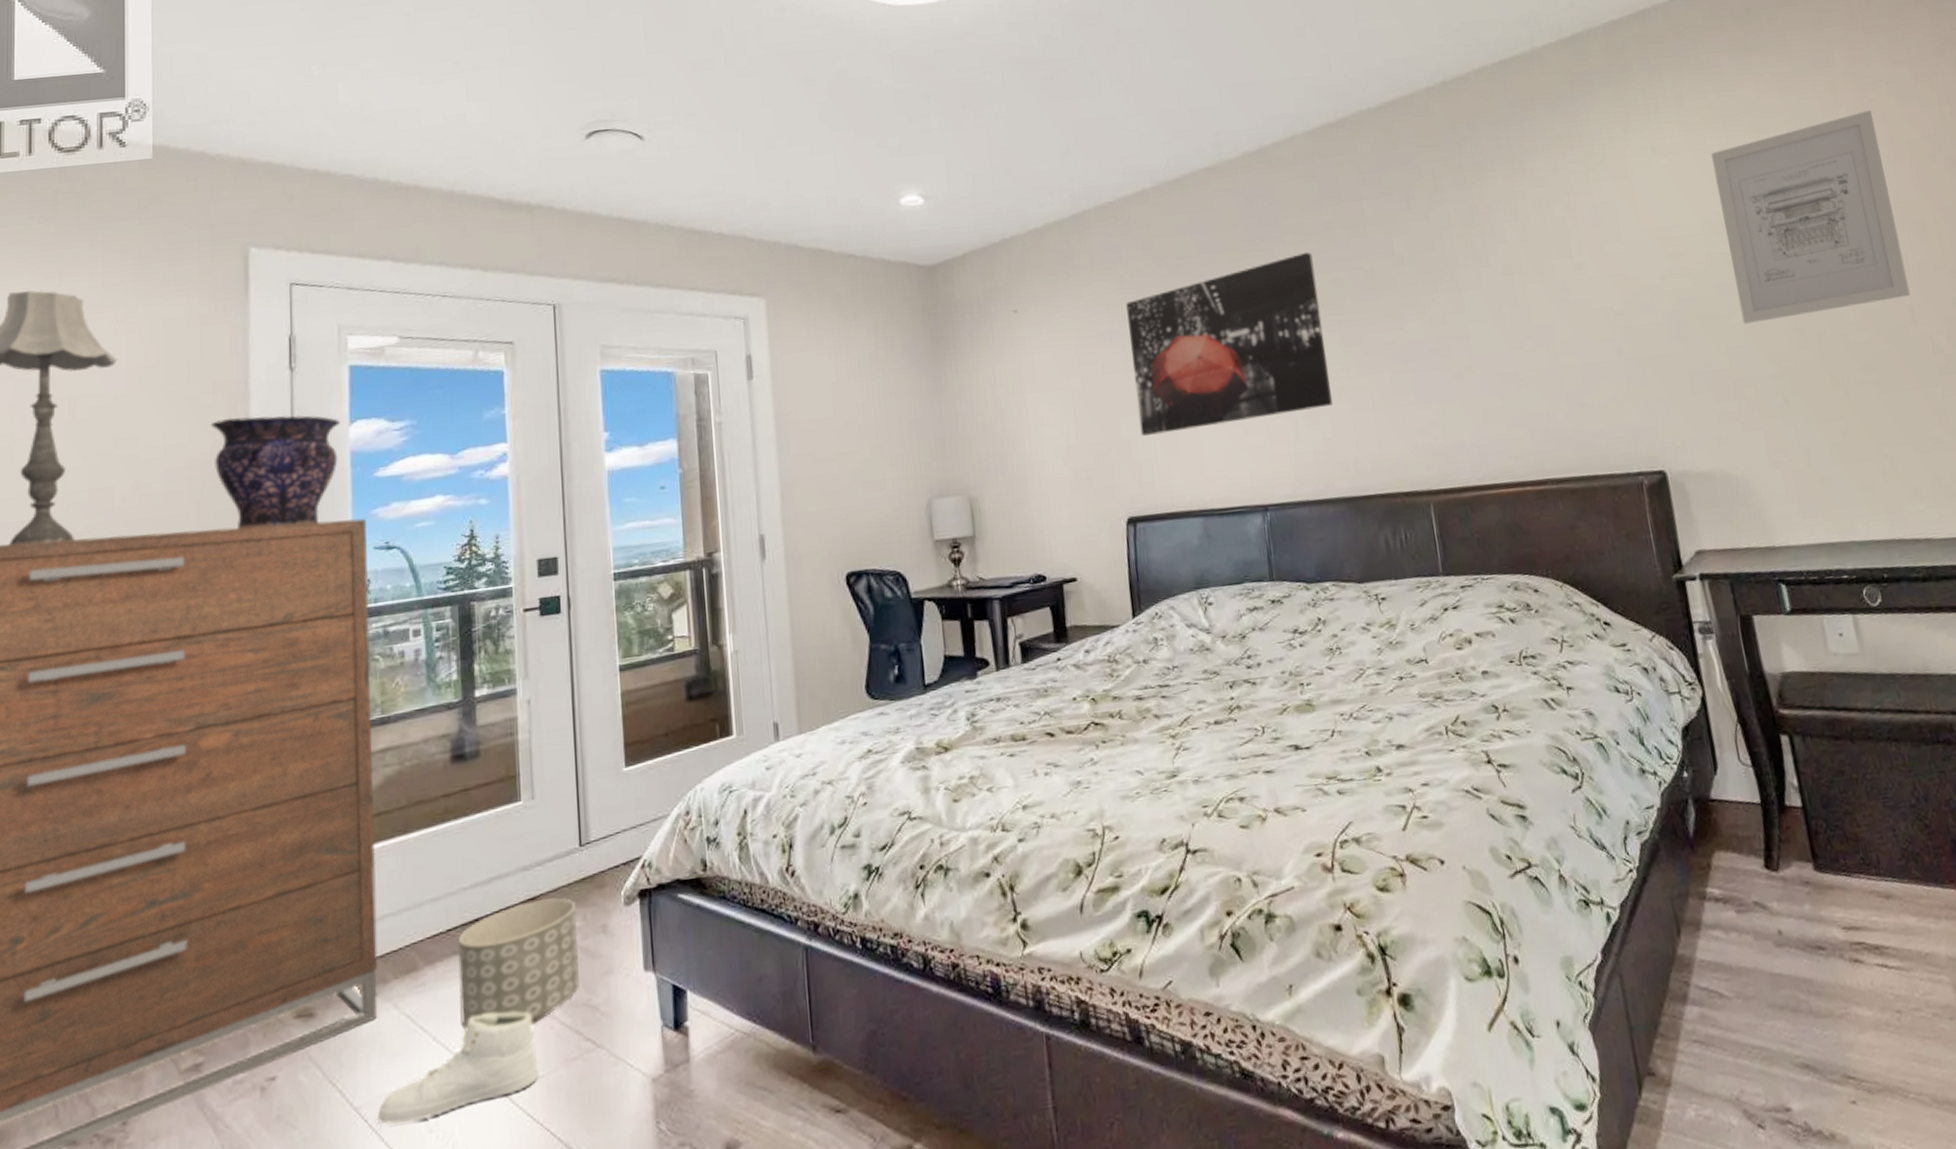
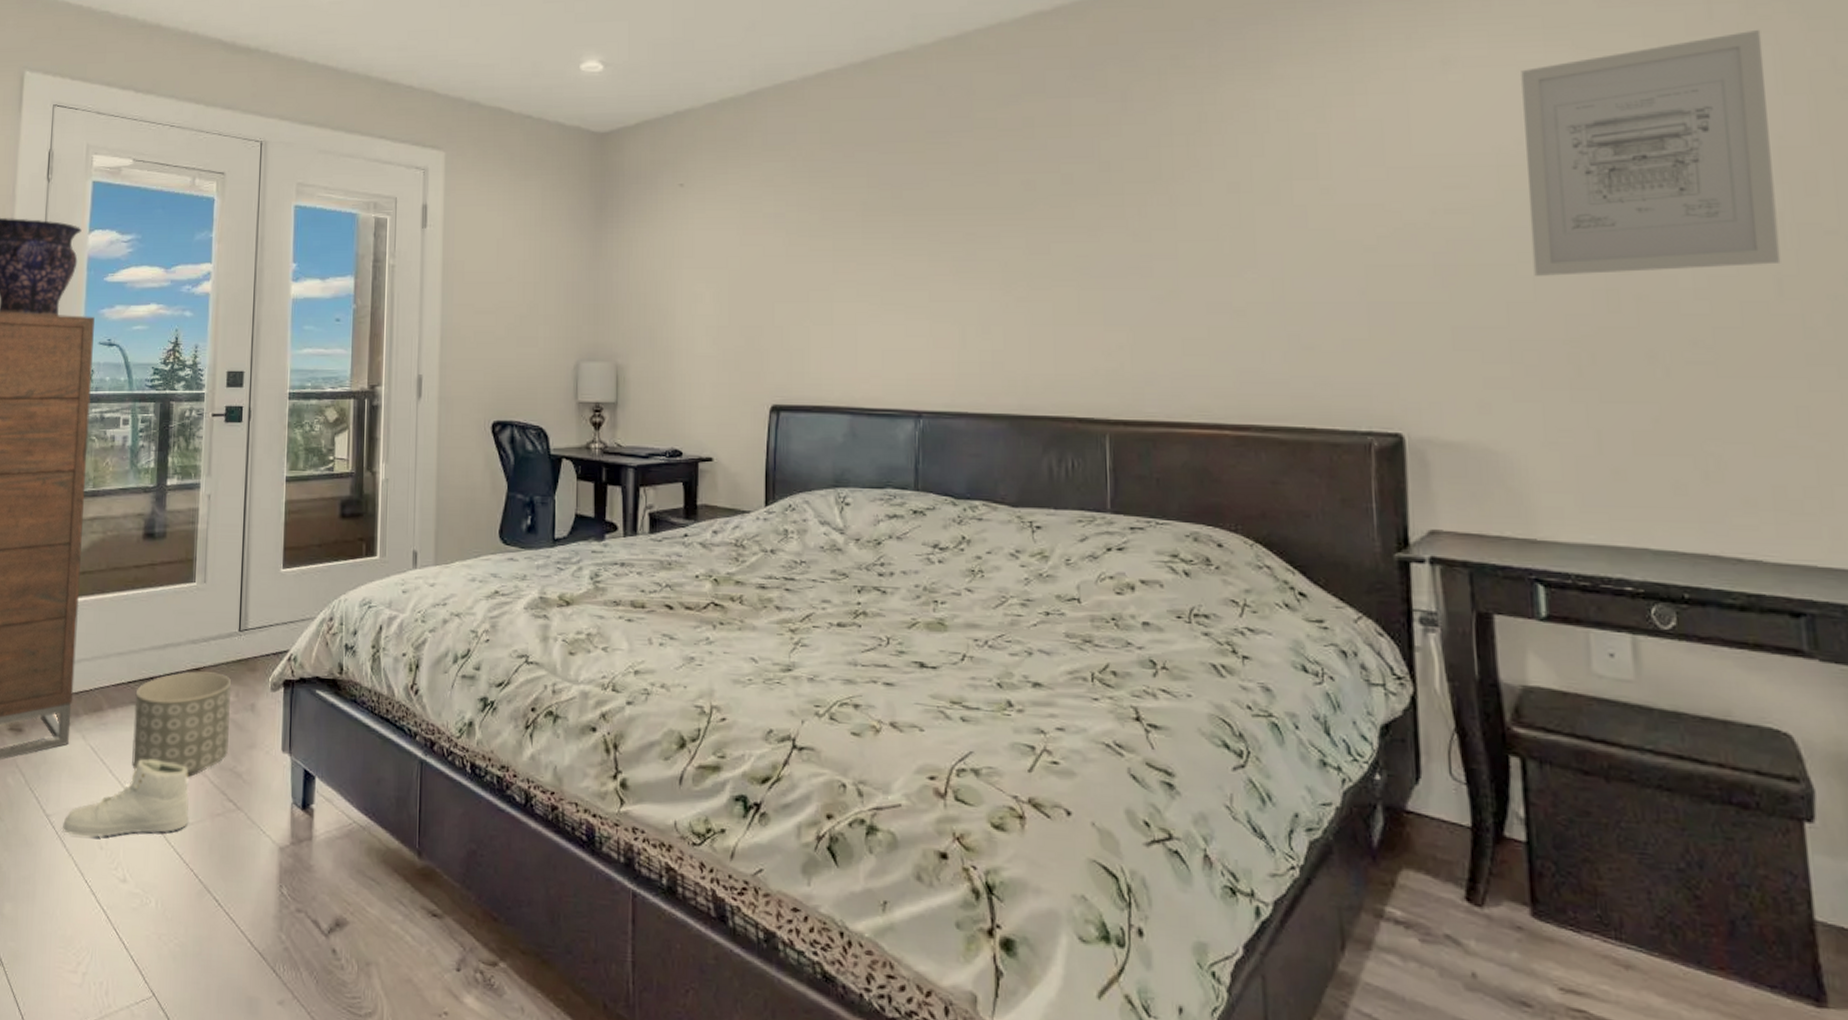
wall art: present [1126,252,1333,436] -> none [794,149,1007,324]

